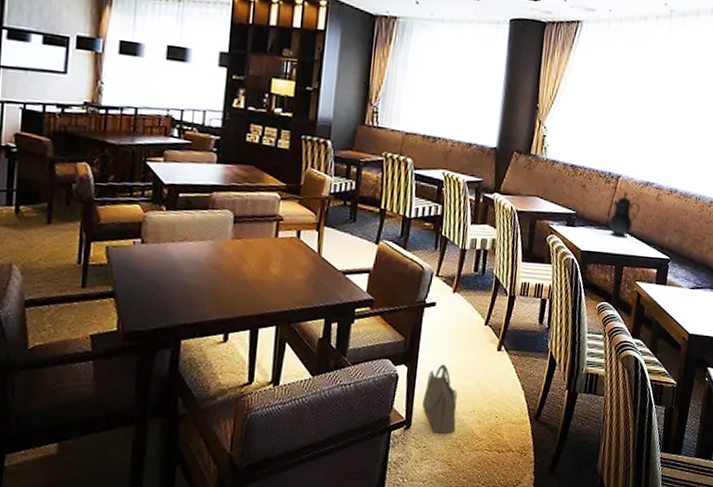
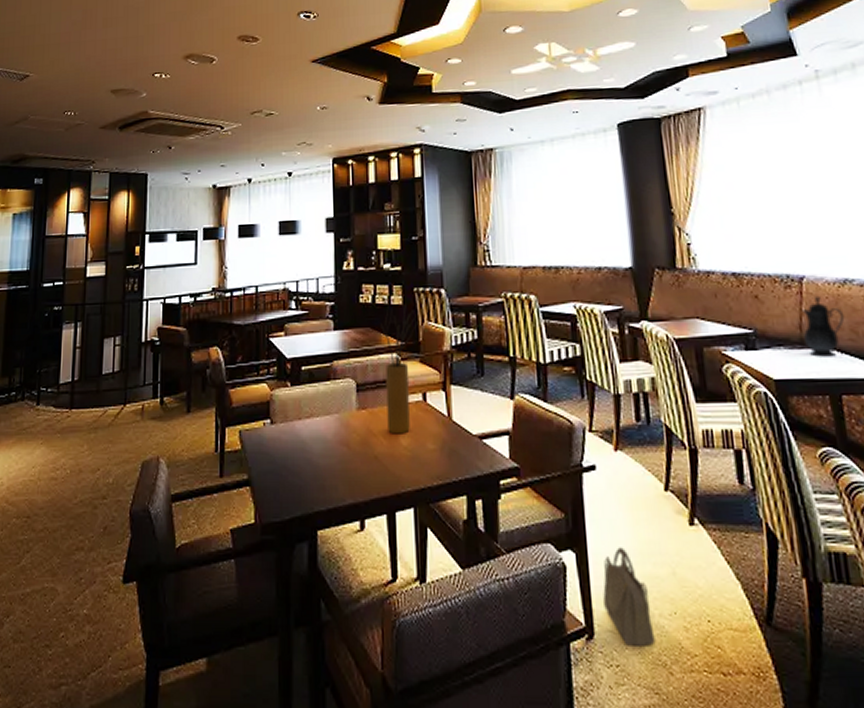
vase: none [260,147,304,264] -> present [379,302,420,434]

